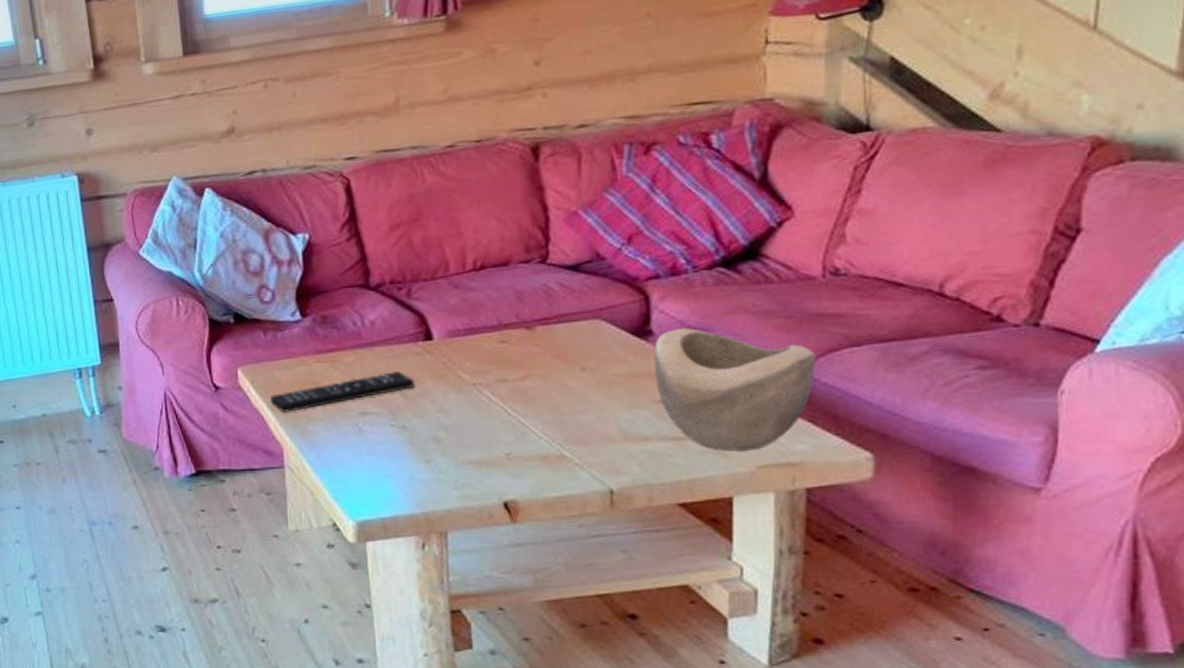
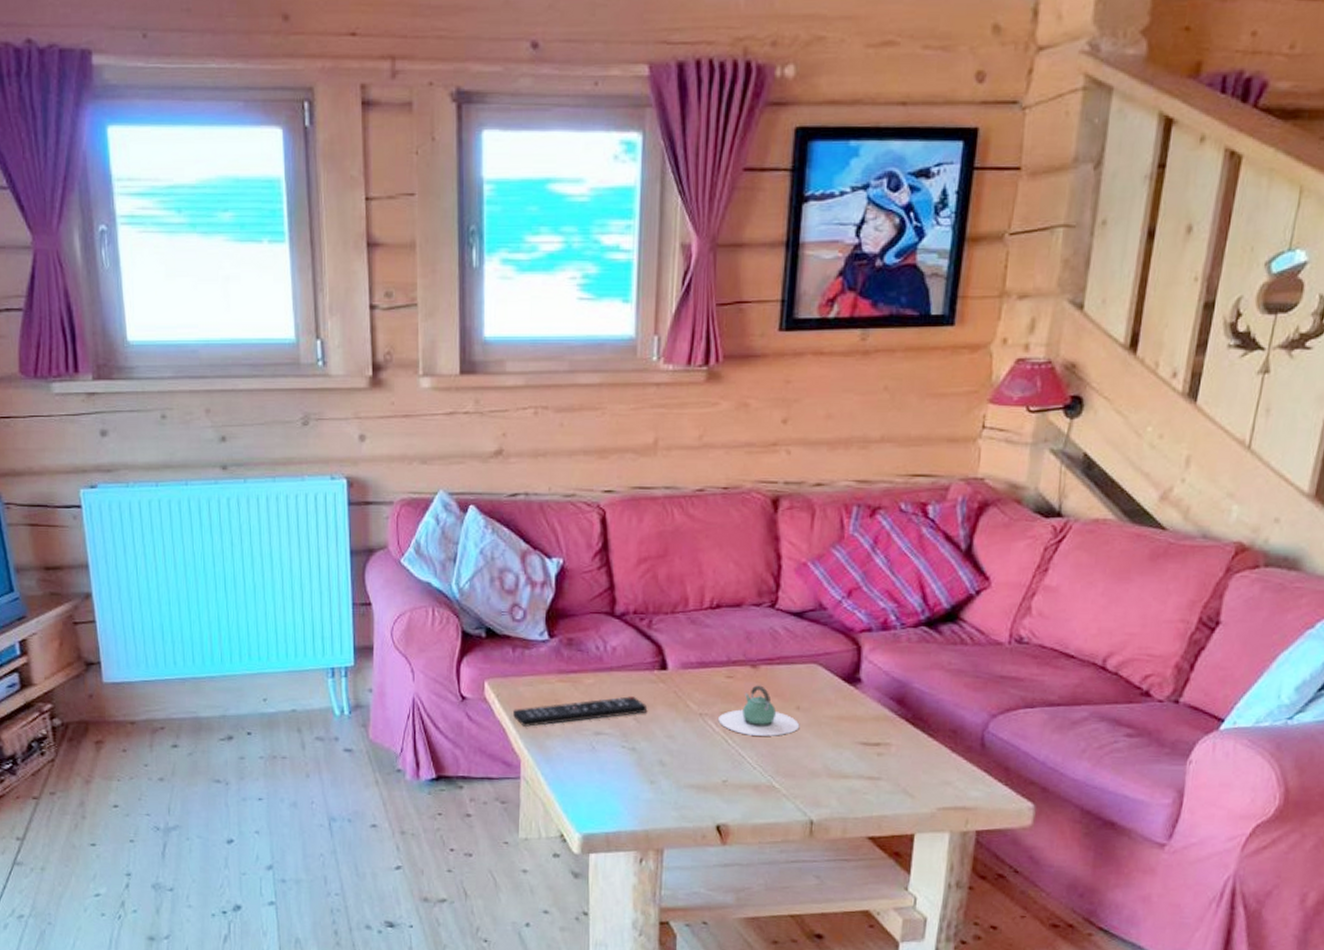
teapot: none [494,347,588,403] -> present [718,685,800,736]
decorative bowl: present [654,328,815,451] -> none [859,679,996,794]

